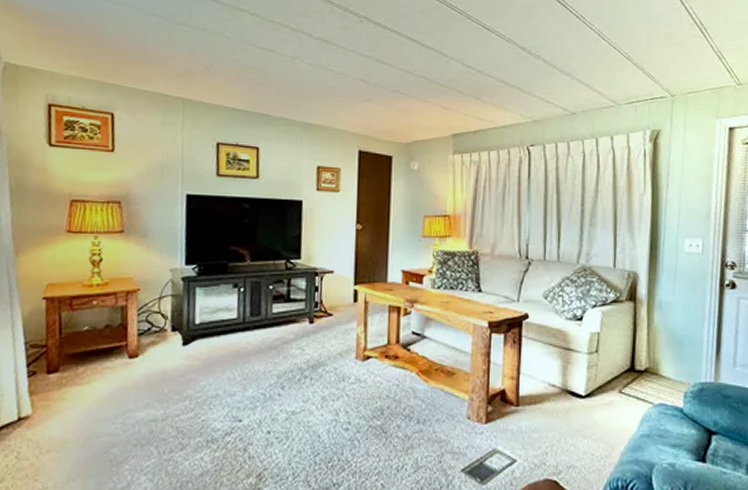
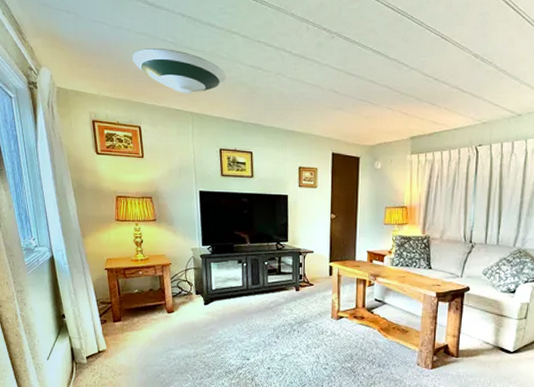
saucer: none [110,22,230,77] -> present [132,48,226,94]

